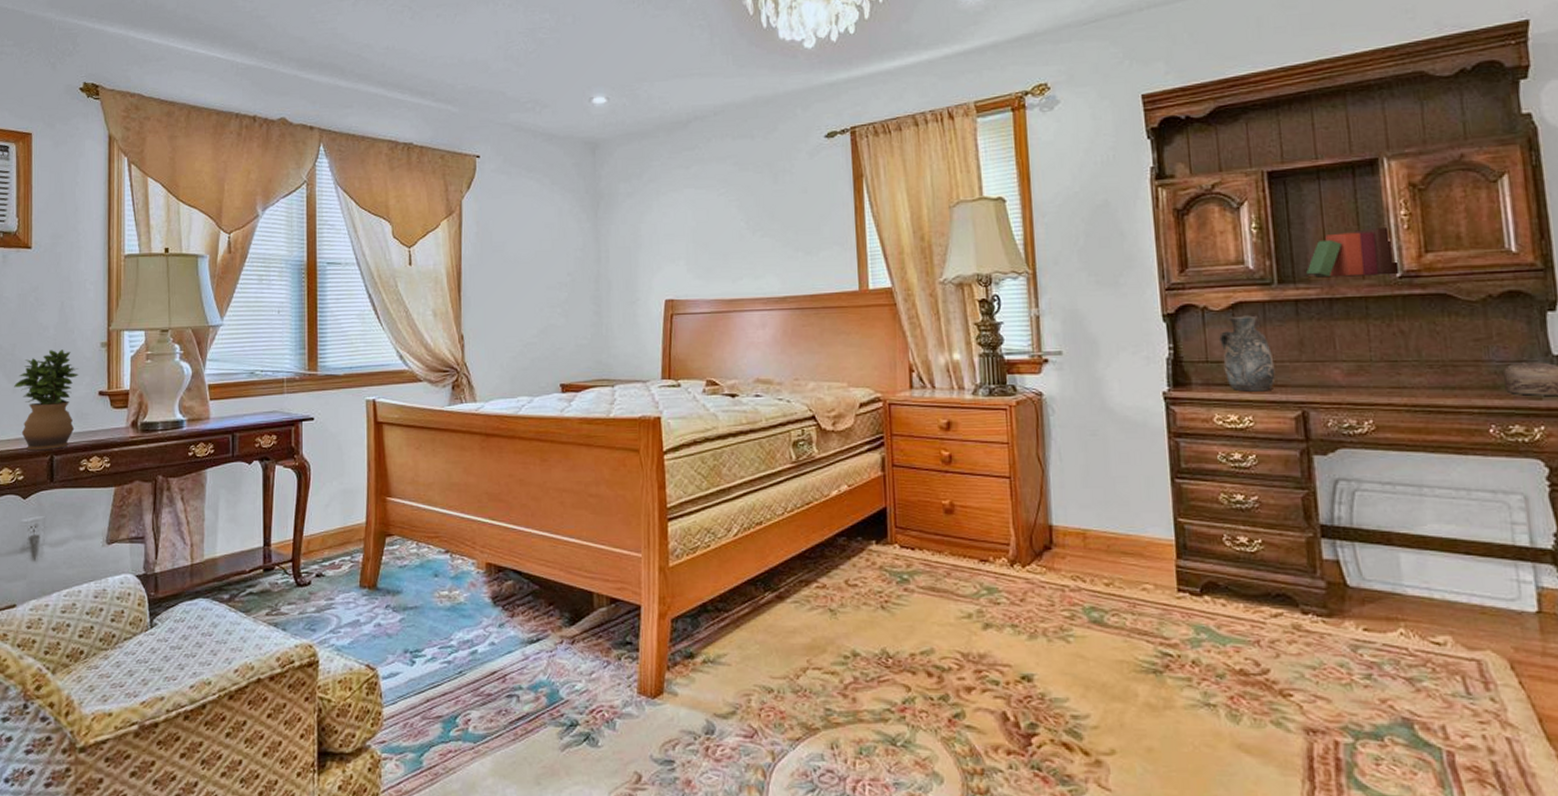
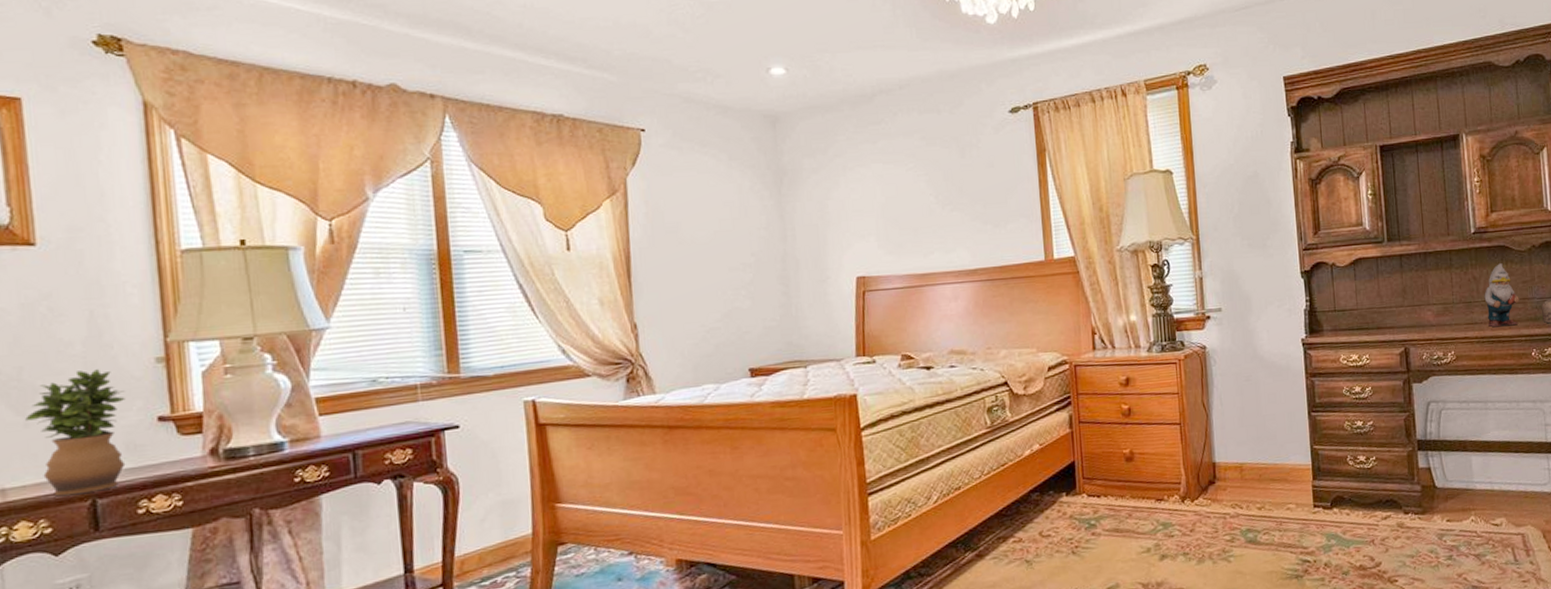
decorative vase: present [1219,315,1276,392] -> none [1344,269,1386,335]
books: present [1306,228,1400,278] -> none [1408,192,1473,236]
decorative figurine: none [1416,315,1469,394] -> present [1484,263,1519,328]

